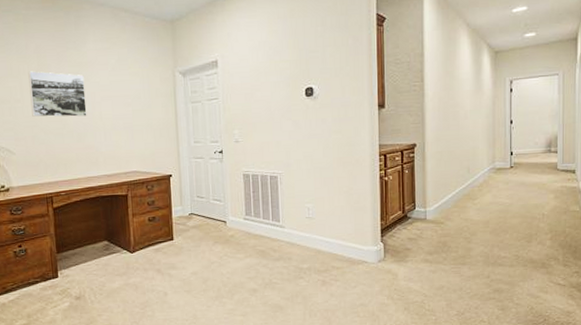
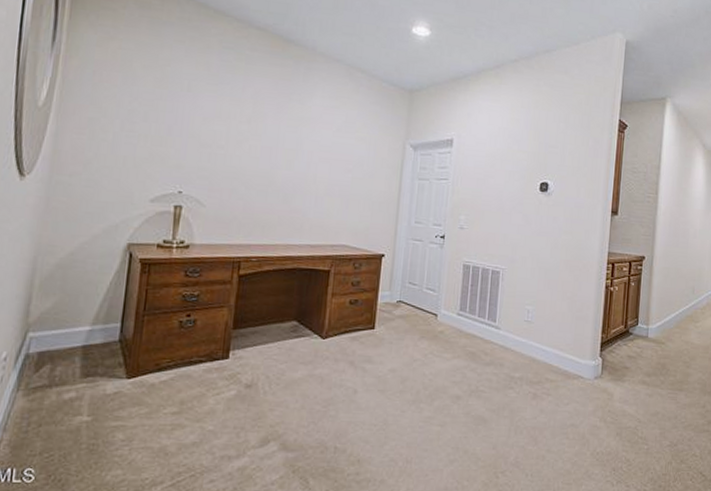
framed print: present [28,71,87,117] -> none [234,117,304,176]

